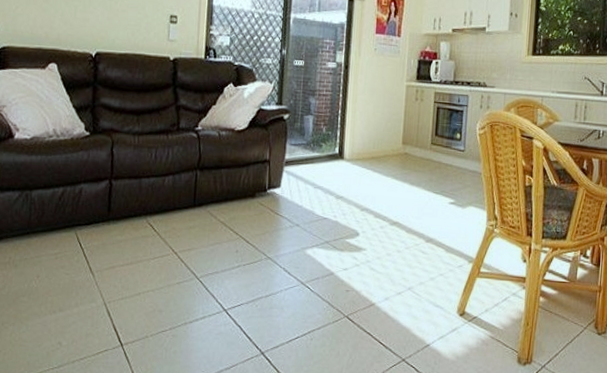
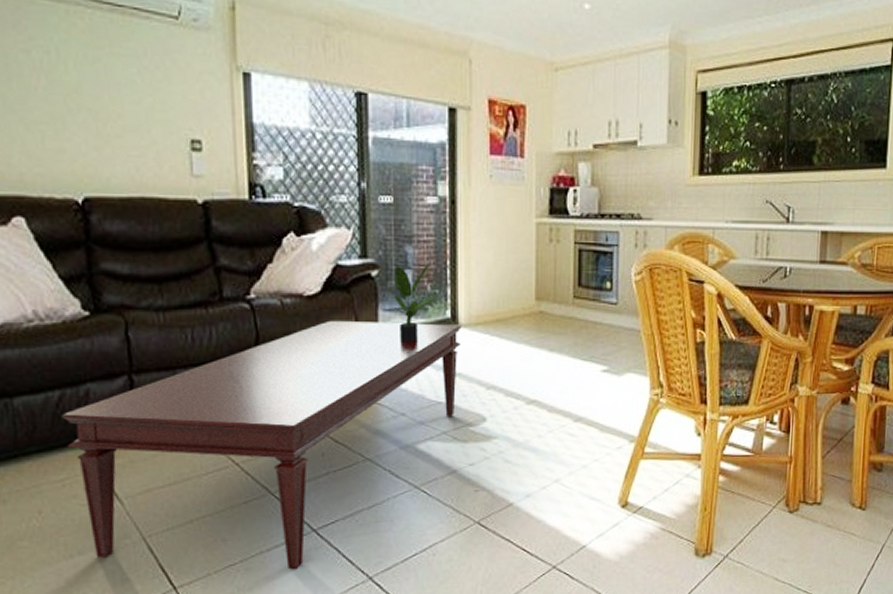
coffee table: none [61,149,346,340] -> present [61,320,462,570]
potted plant: none [294,112,330,170] -> present [388,263,438,343]

